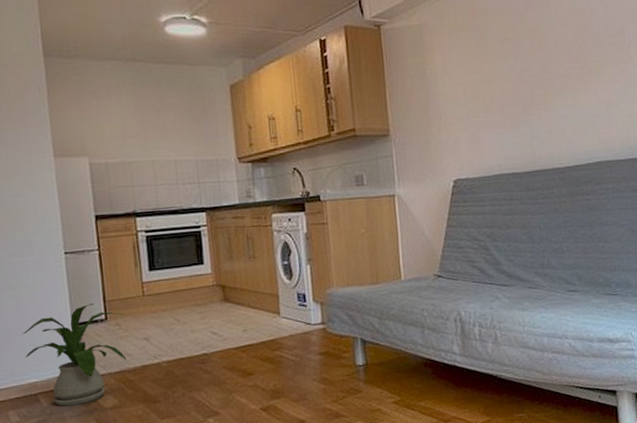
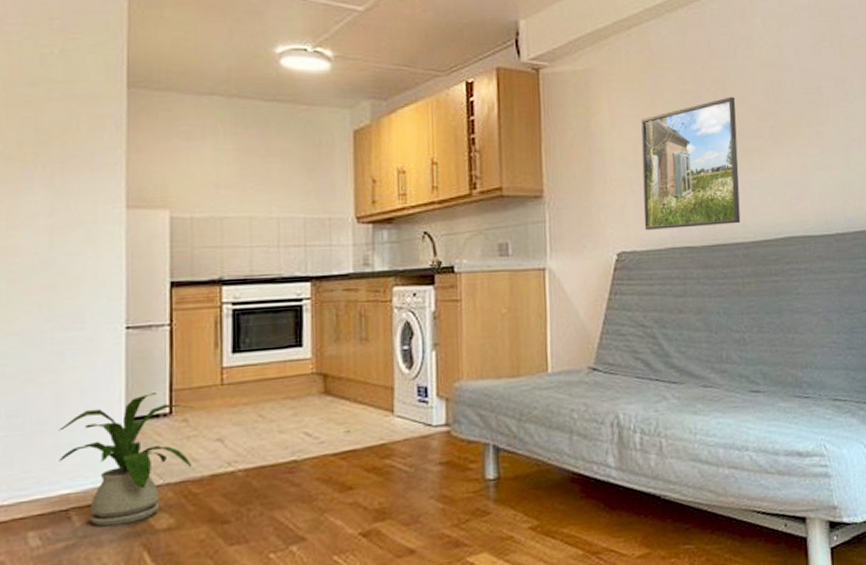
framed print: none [469,42,557,160] -> present [641,96,741,230]

